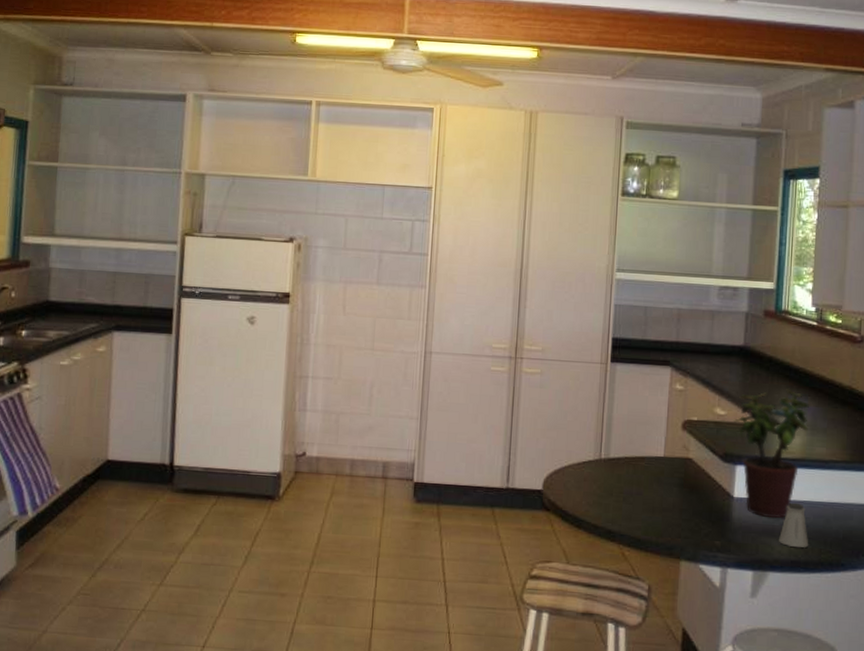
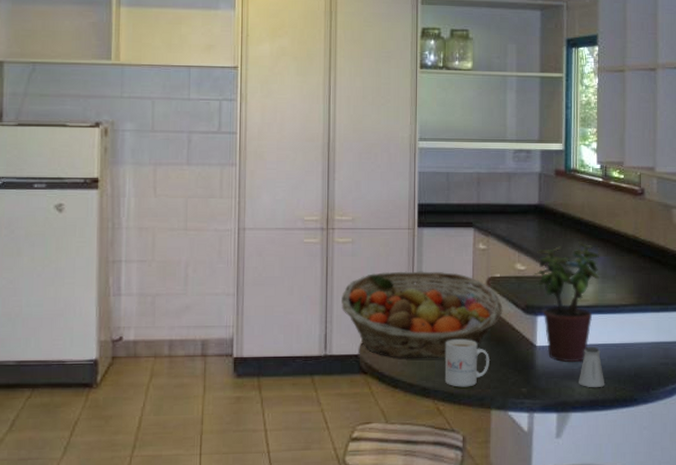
fruit basket: none [526,406,699,501] -> present [341,271,503,360]
mug: none [631,483,681,535] -> present [444,339,489,387]

